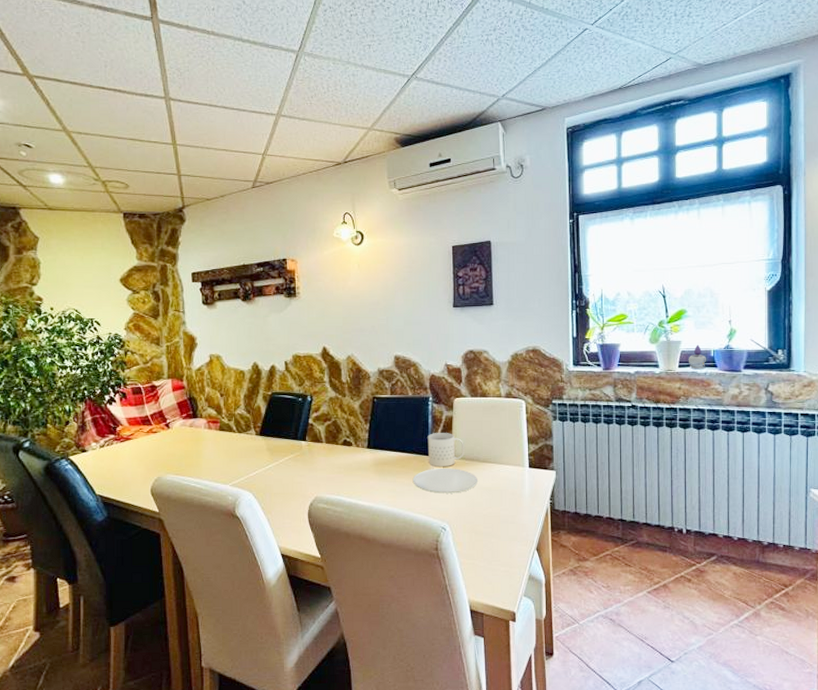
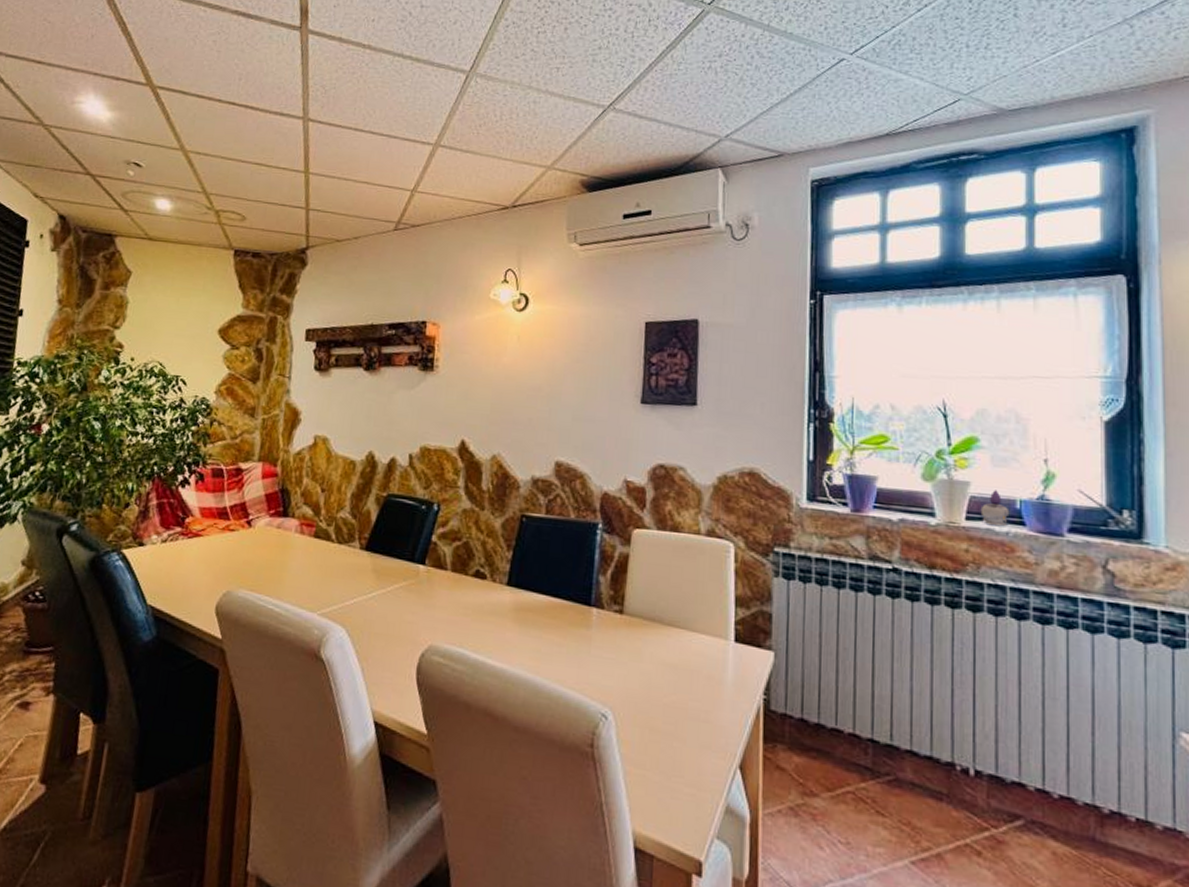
plate: present [412,468,479,494] -> none [565,626,660,667]
mug: present [427,433,464,468] -> none [590,574,643,626]

